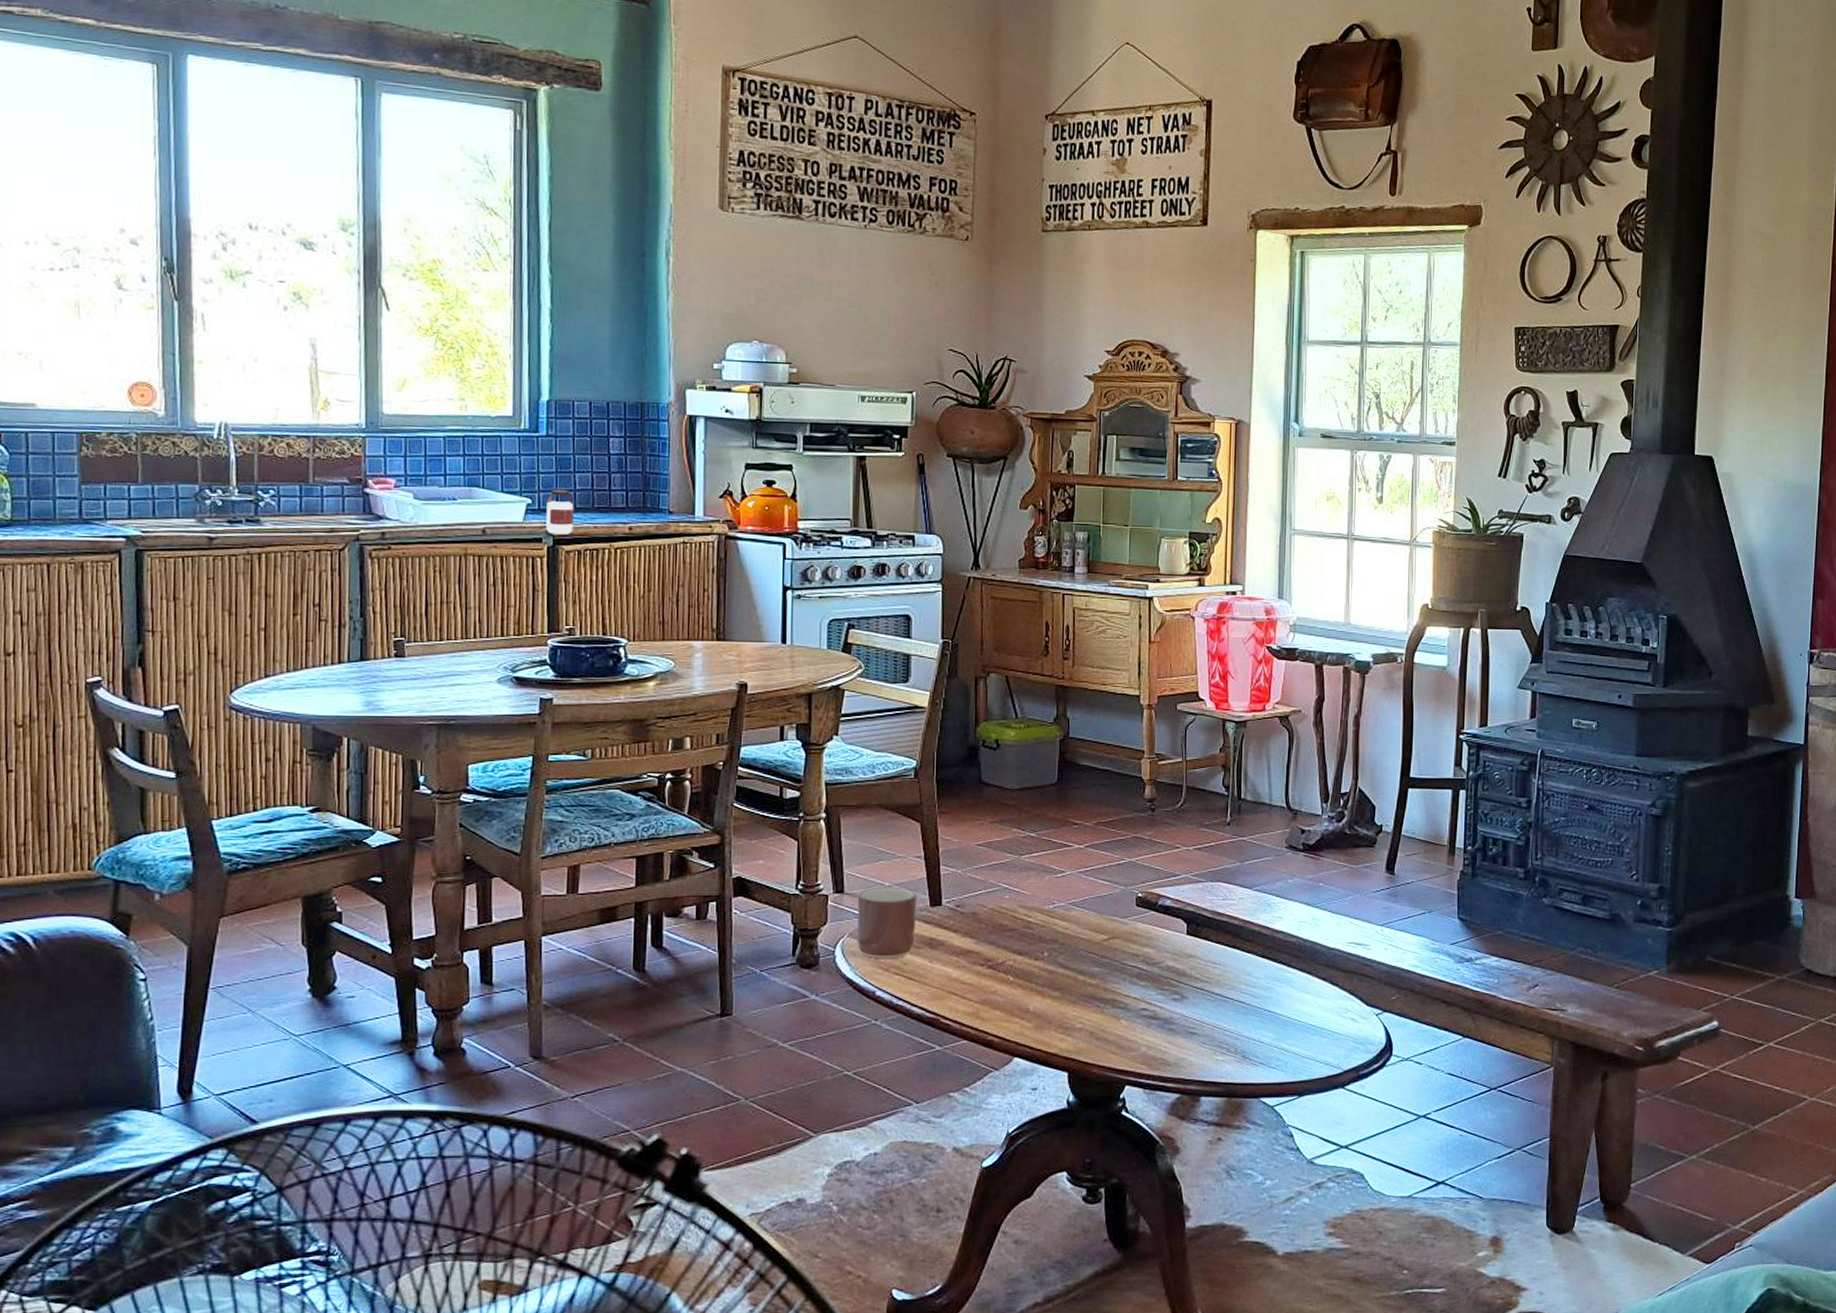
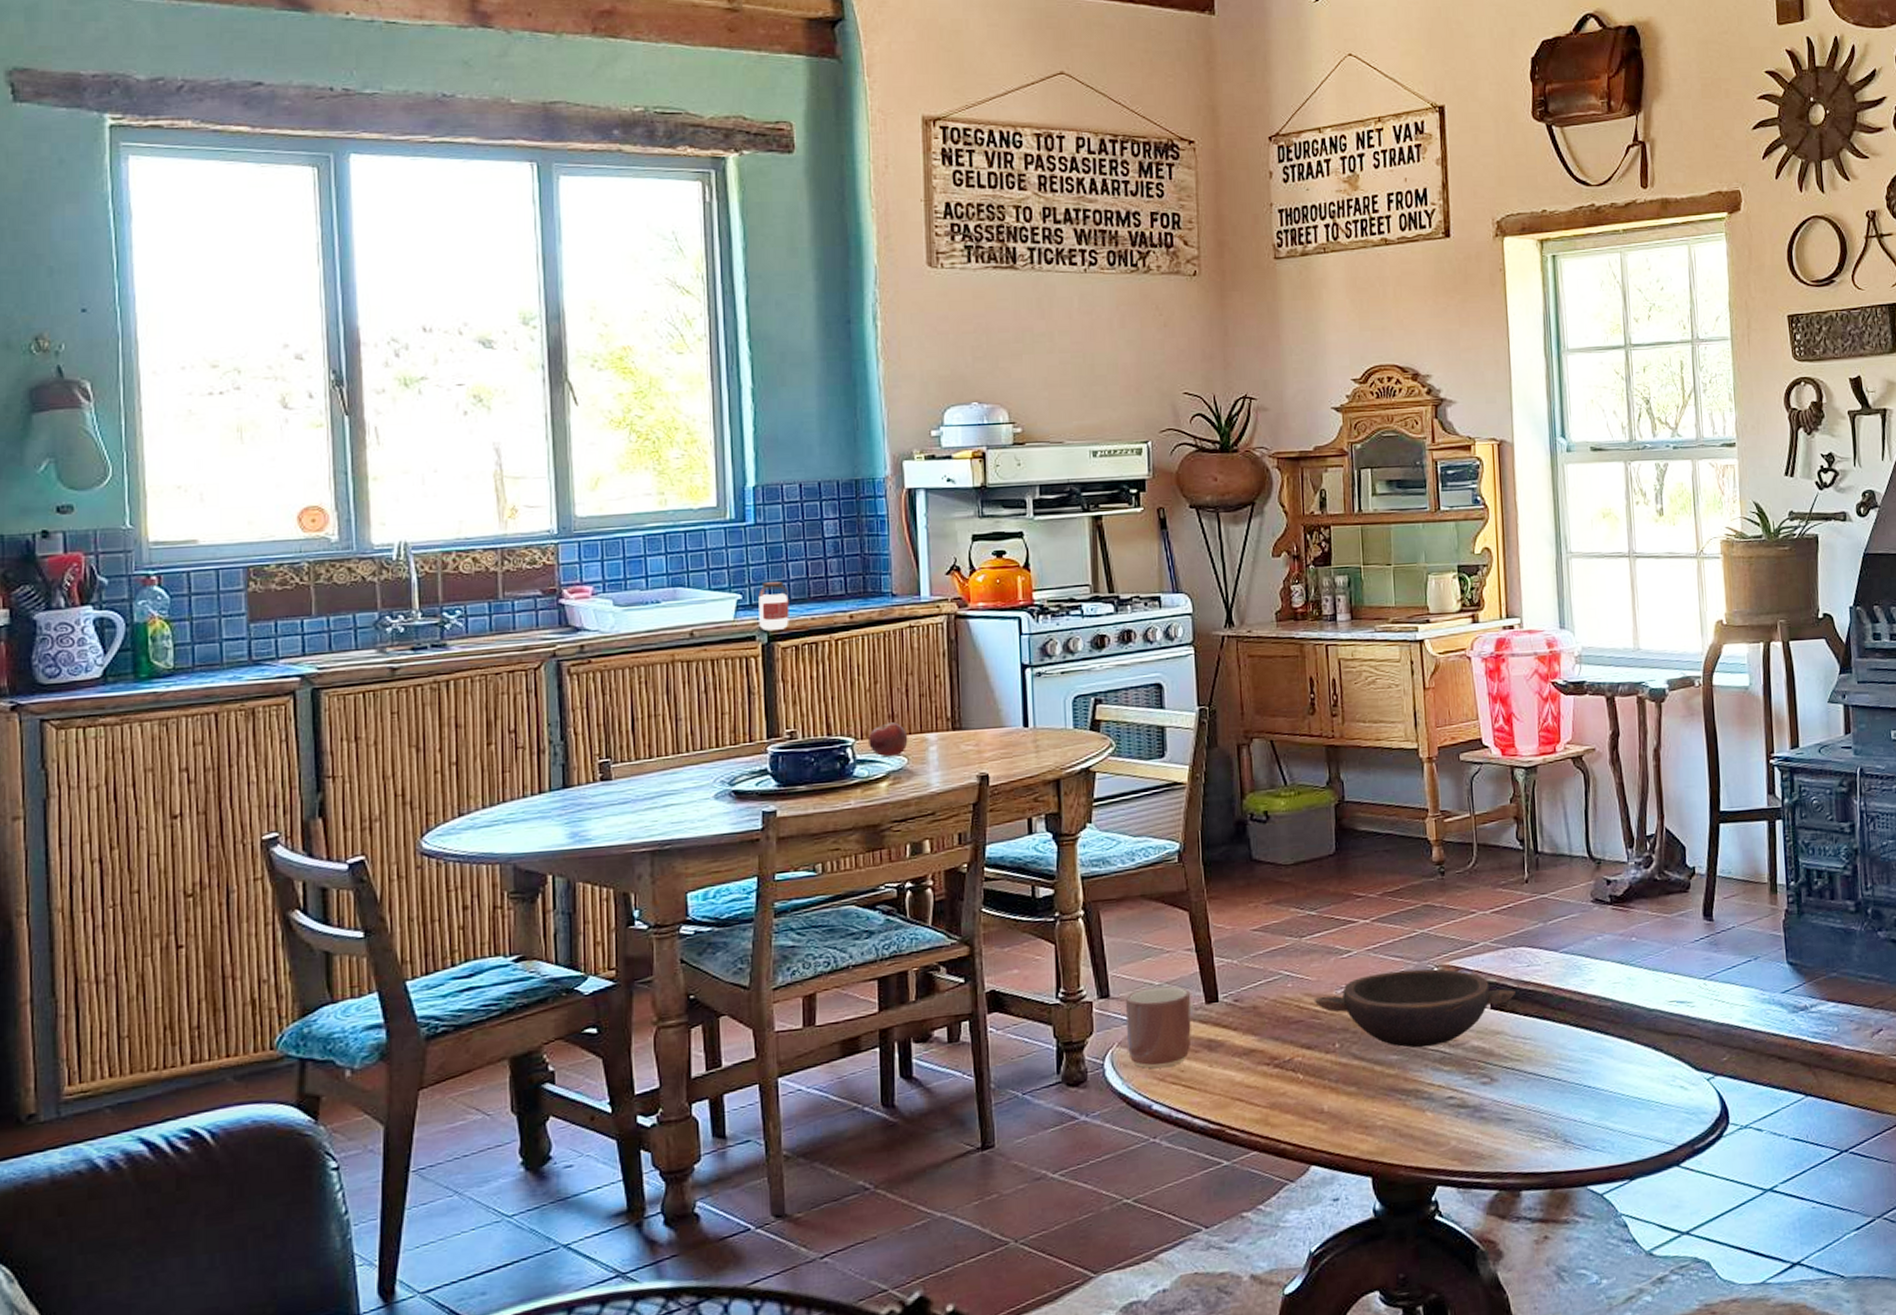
fruit: none [640,628,676,659] -> present [869,722,908,757]
bowl: none [1029,893,1210,963] -> present [1315,969,1515,1048]

